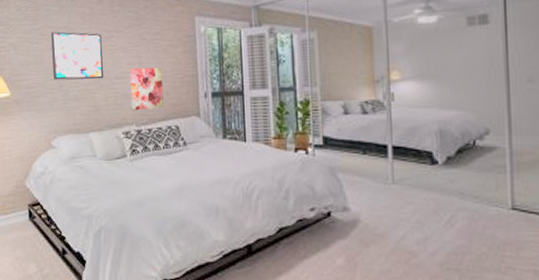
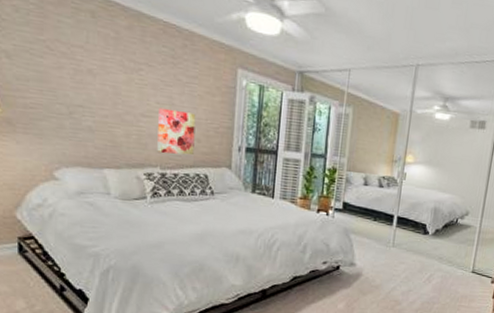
wall art: present [51,31,104,80] -> none [61,48,128,114]

